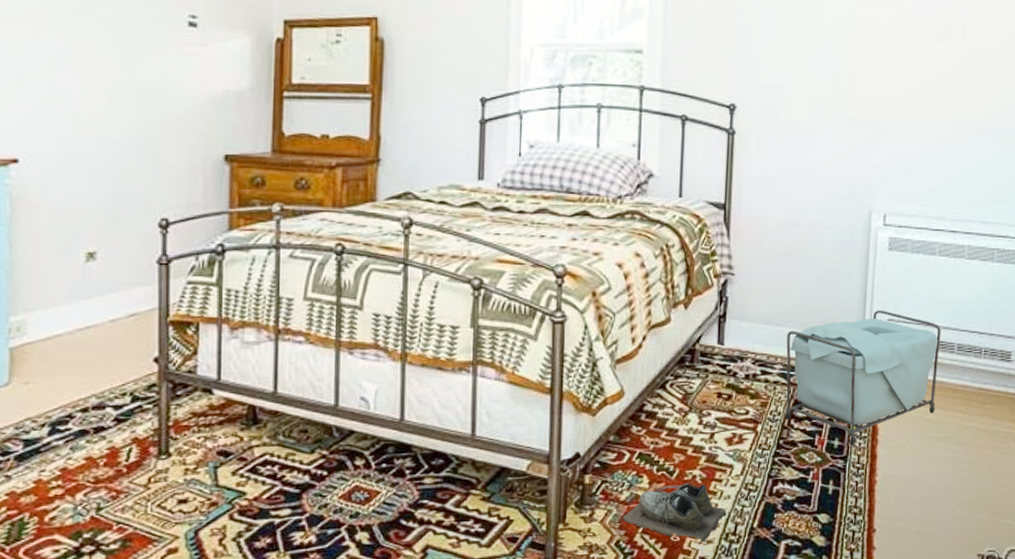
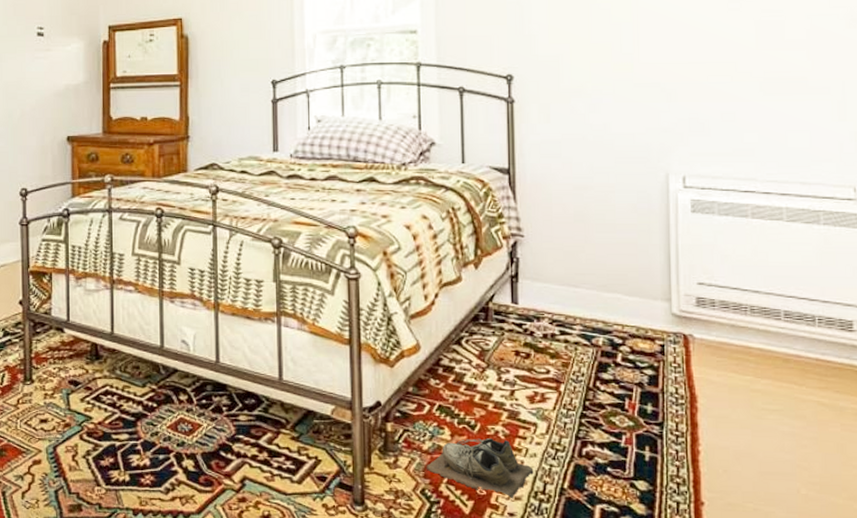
laundry basket: present [785,310,941,446] -> none [585,273,764,413]

